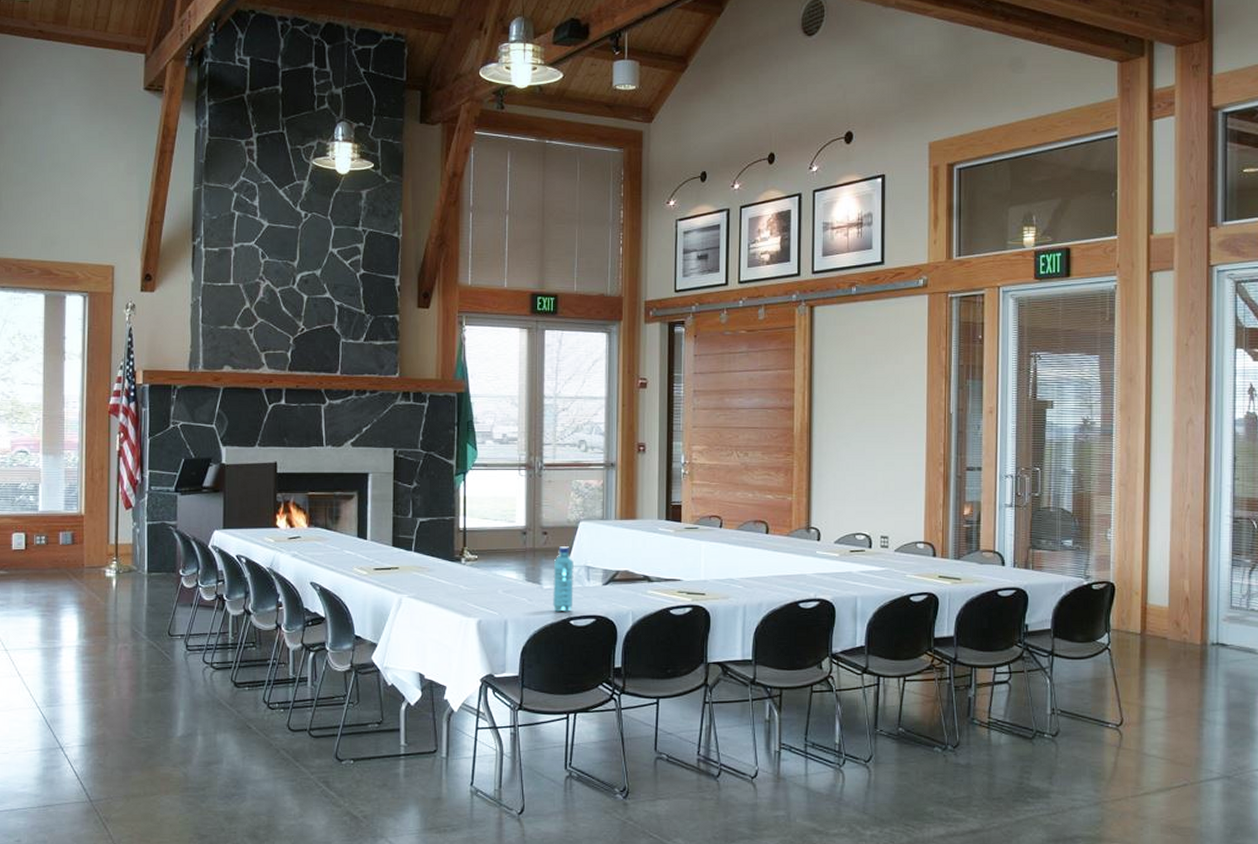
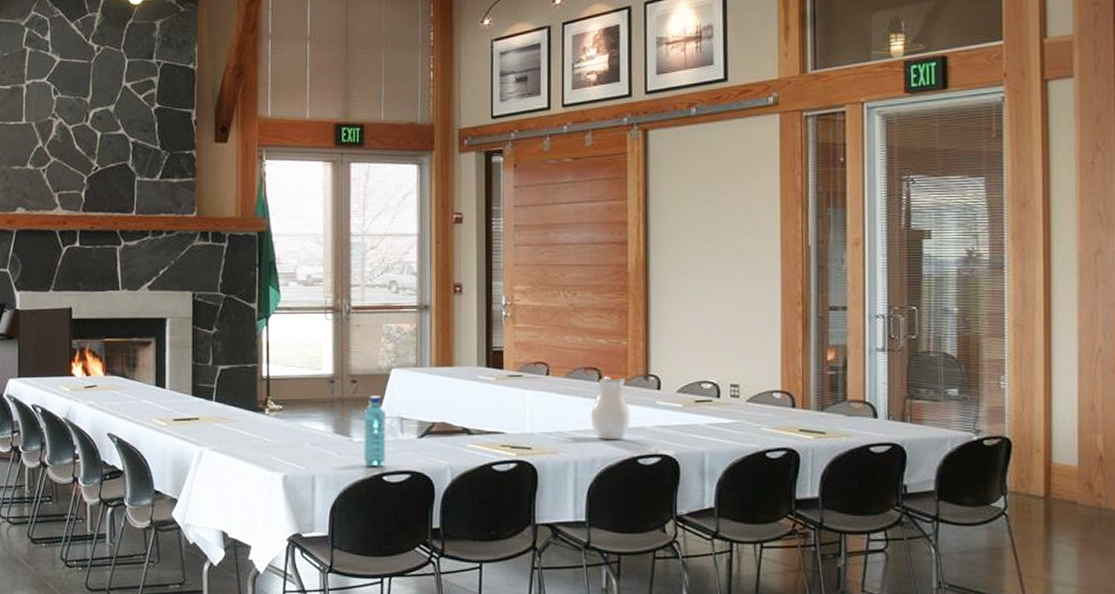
pitcher: none [759,528,793,587] -> present [591,376,630,440]

